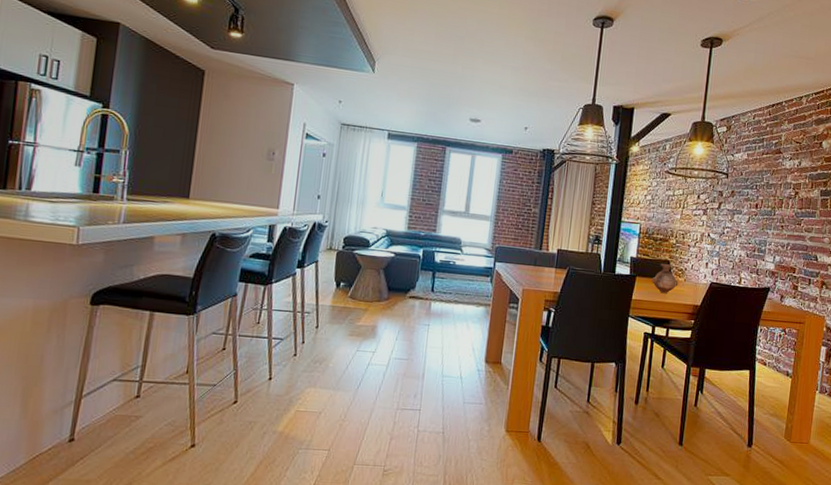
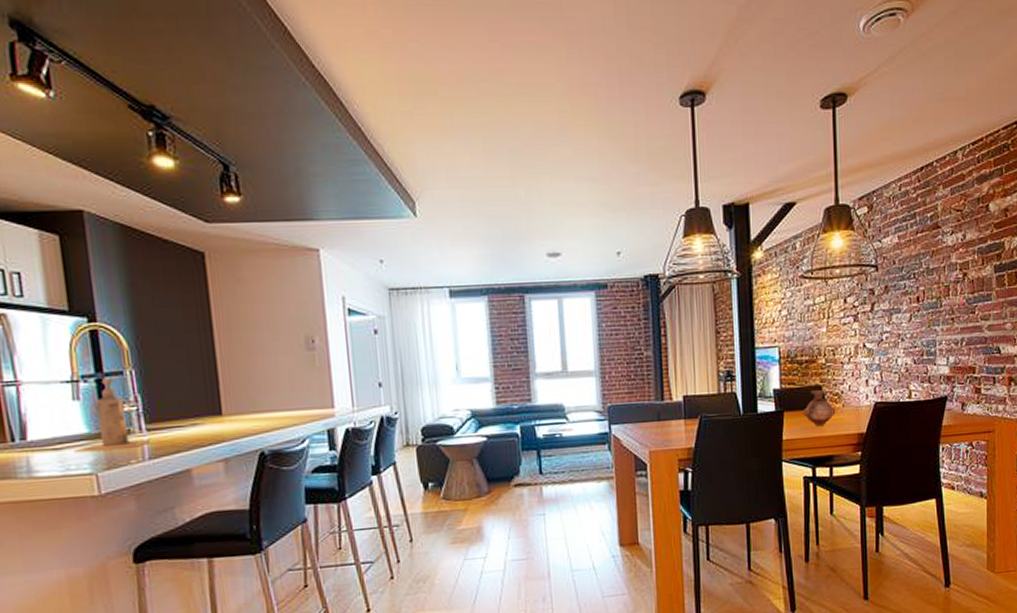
soap dispenser: none [66,153,128,212] -> present [74,378,150,453]

